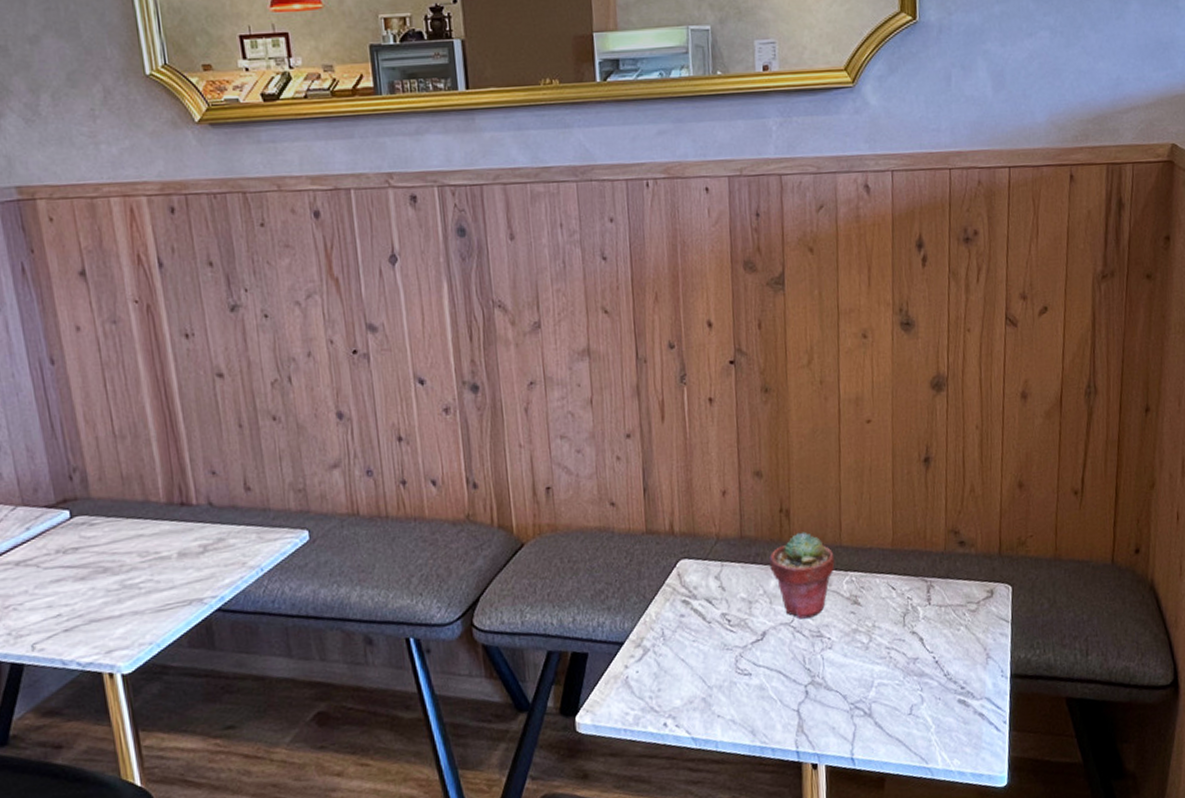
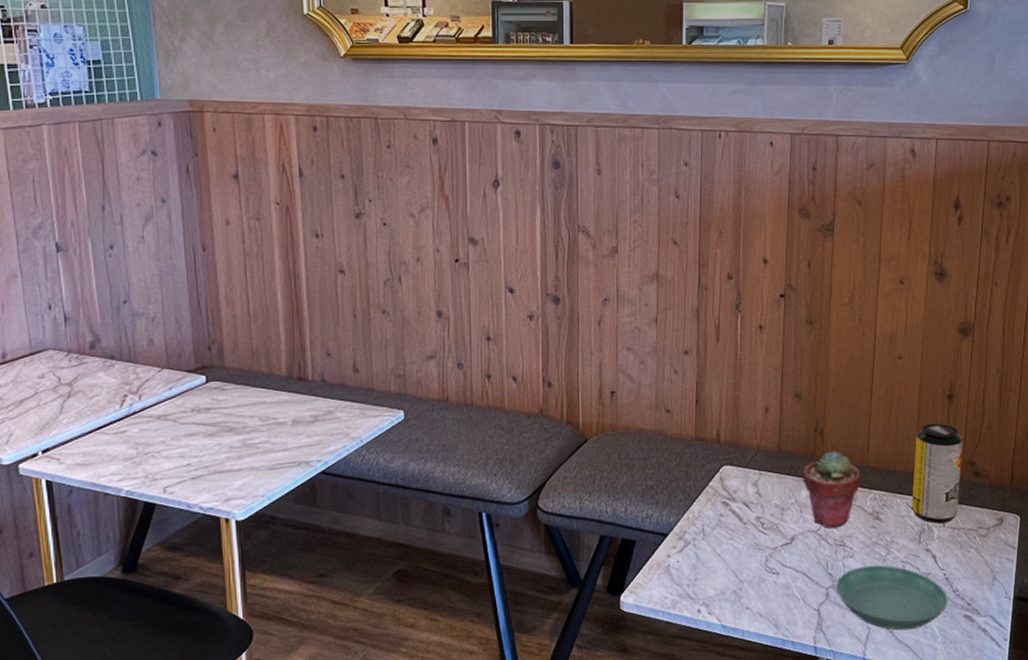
saucer: none [816,653,940,724] -> present [836,565,948,631]
beverage can: none [891,490,945,603] -> present [912,423,963,523]

